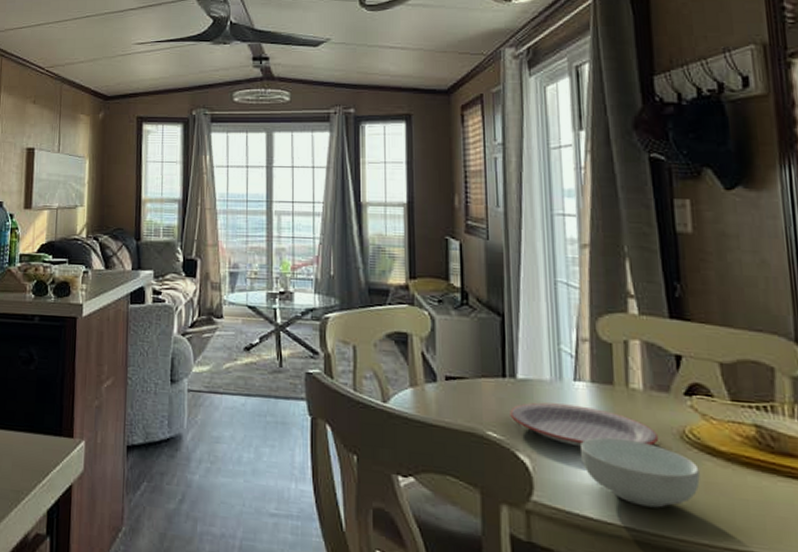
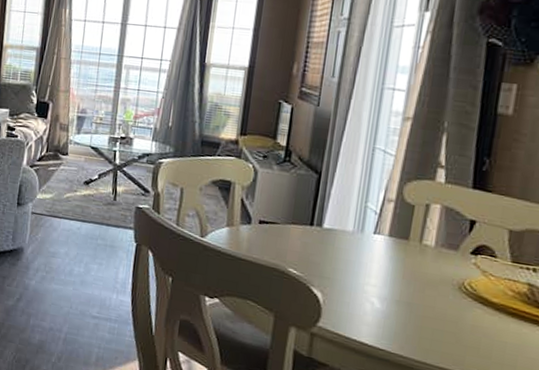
plate: present [510,402,659,447] -> none [311,248,440,293]
cereal bowl: present [579,437,700,508] -> none [367,281,470,342]

